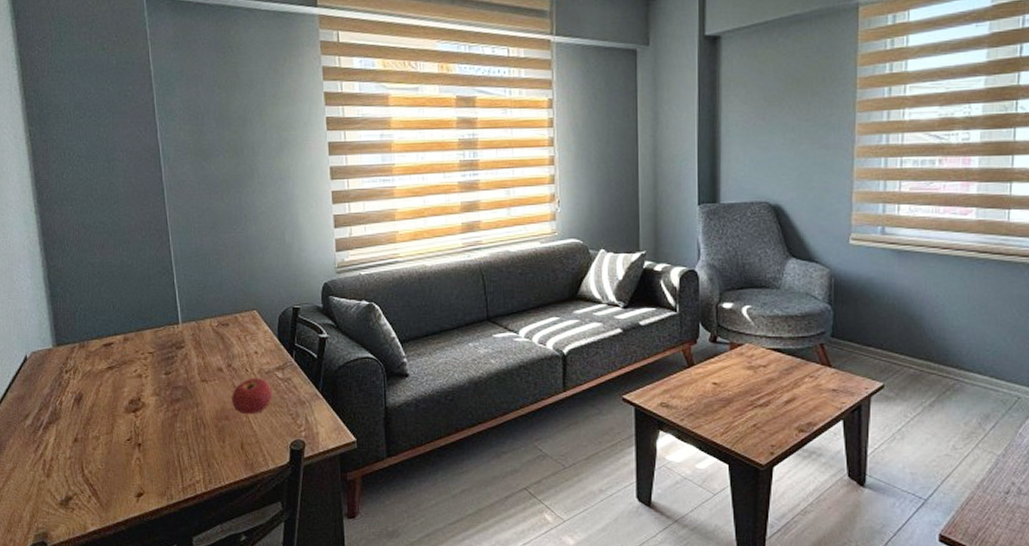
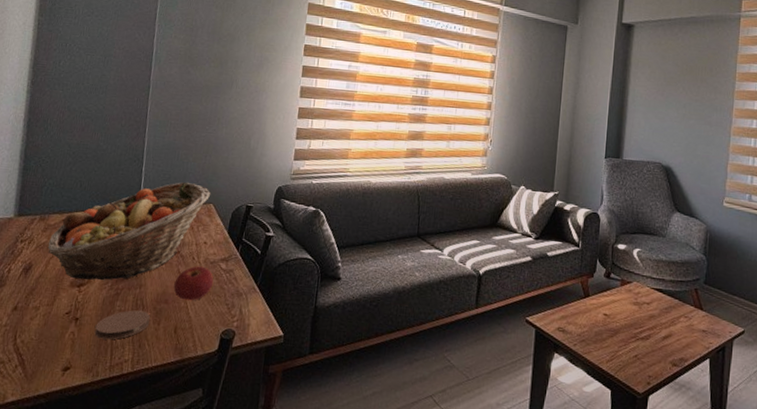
fruit basket: none [93,290,252,403] -> present [47,182,210,280]
coaster: none [160,430,215,462] -> present [94,310,150,340]

